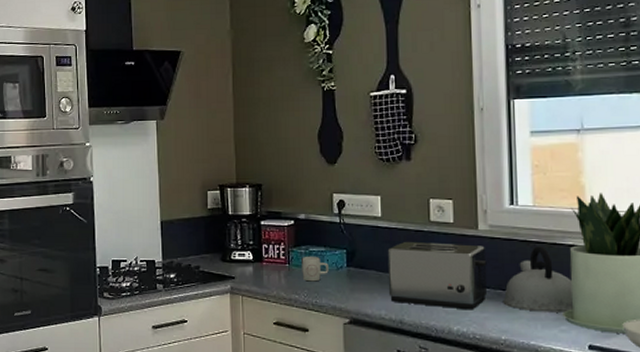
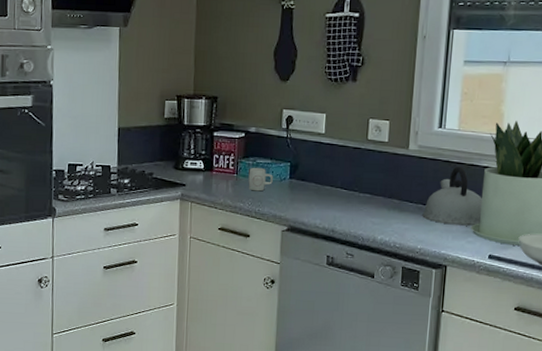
toaster: present [387,241,487,310] -> none [324,157,413,222]

